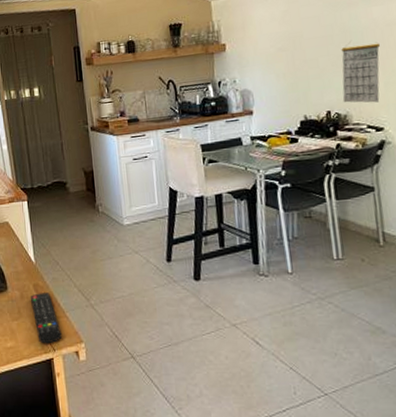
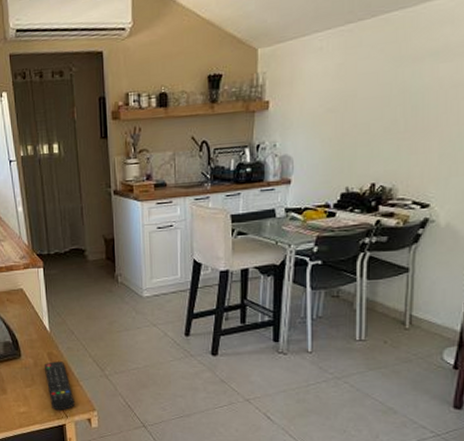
calendar: present [341,41,381,103] -> none [390,104,442,177]

